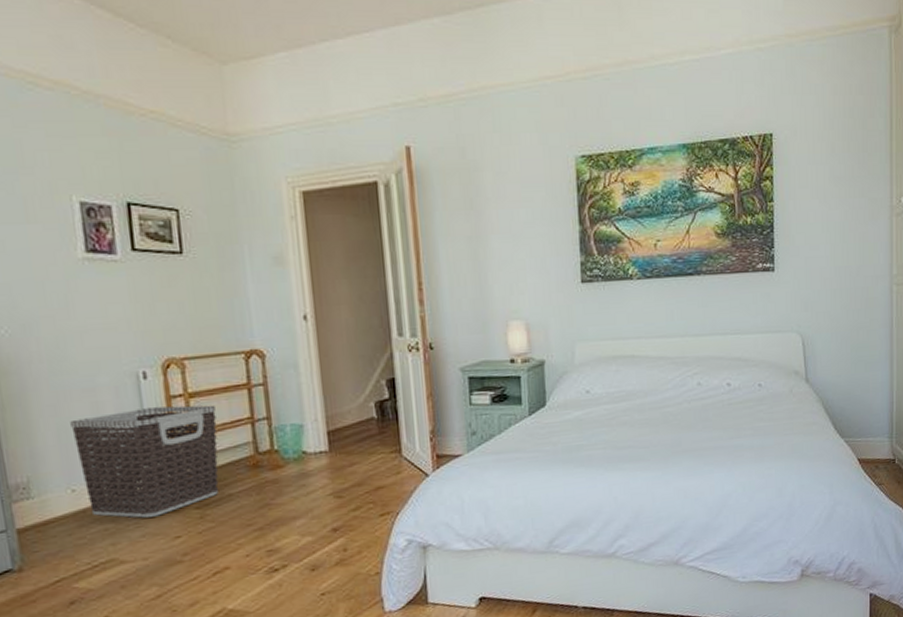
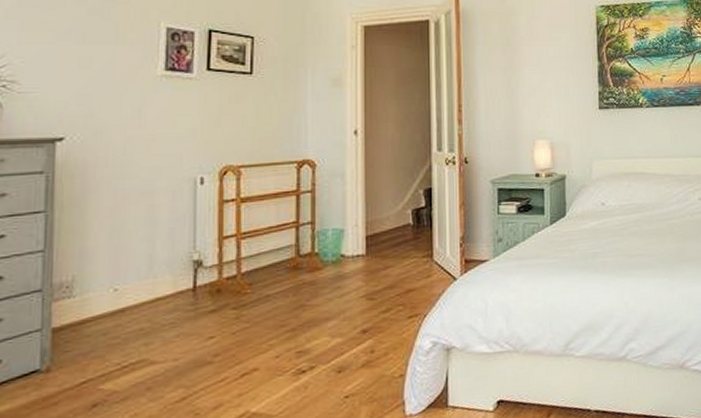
clothes hamper: present [70,405,219,518] -> none [124,209,264,318]

